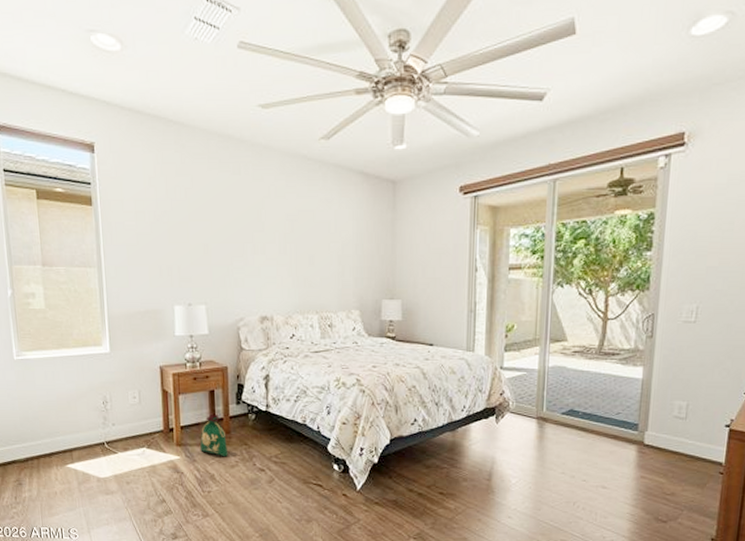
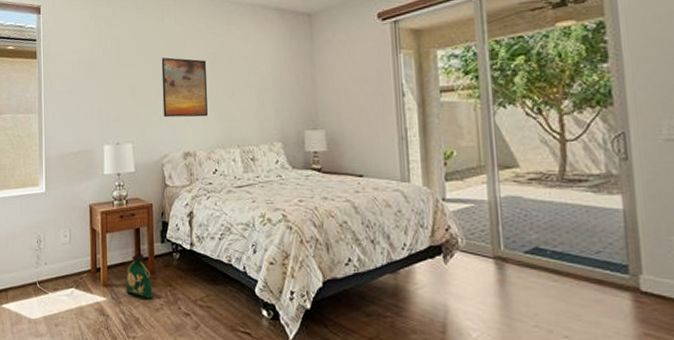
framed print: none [237,216,287,281] -> present [161,57,208,118]

